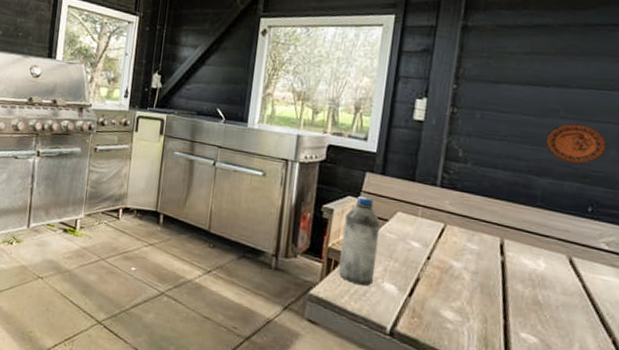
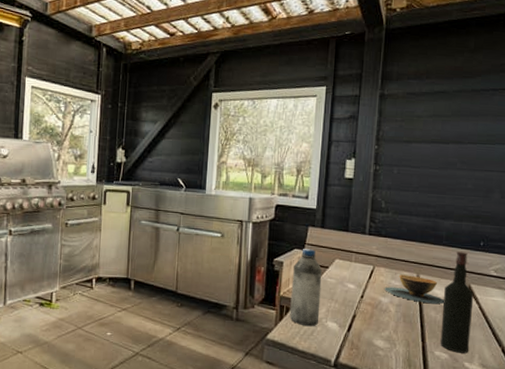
wooden bowl: none [456,237,537,277] -> present [383,274,445,304]
wine bottle: none [527,216,577,340] -> present [440,251,474,354]
decorative plate: present [545,123,607,165] -> none [447,173,493,207]

